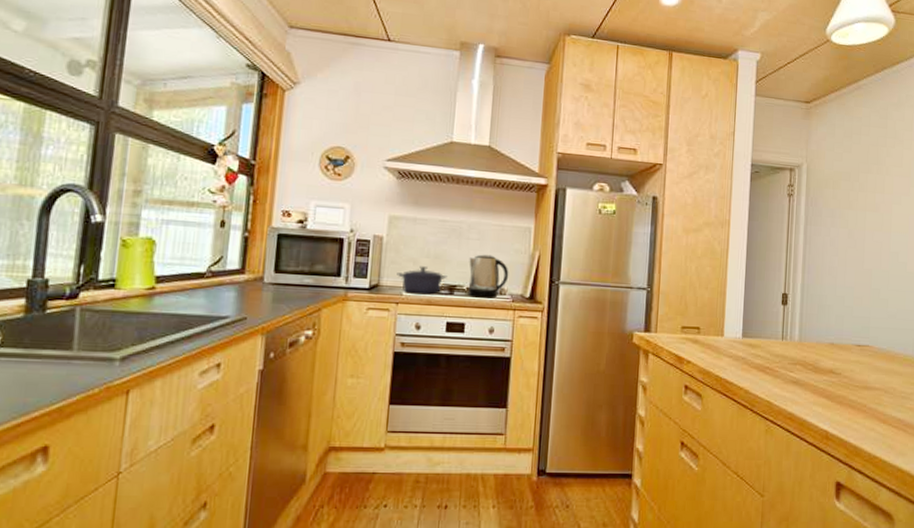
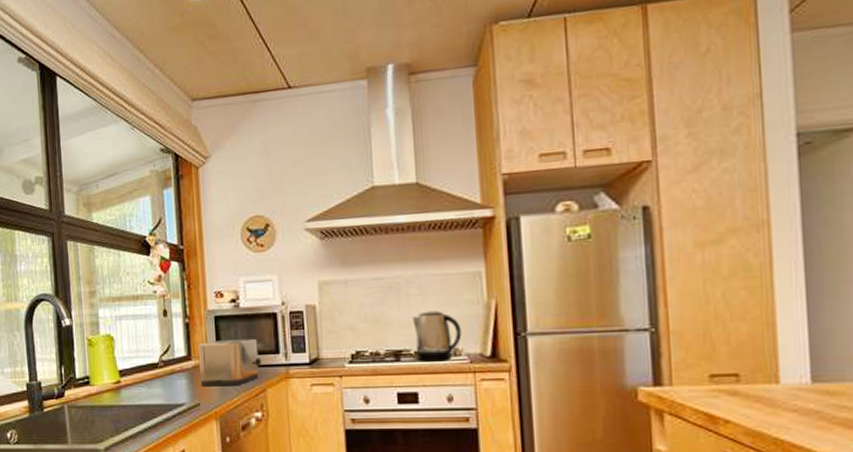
toaster: none [250,257,321,304] -> present [198,338,262,387]
cooking pot: present [397,266,447,296] -> none [336,332,391,366]

